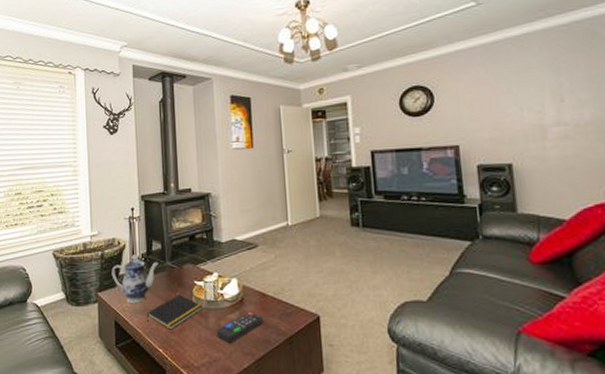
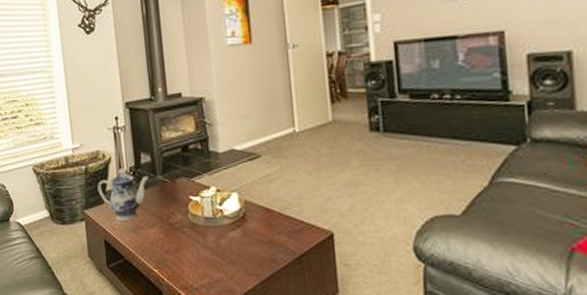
notepad: present [147,294,202,330] -> none [139,211,200,249]
remote control: present [217,311,263,343] -> none [217,229,269,262]

